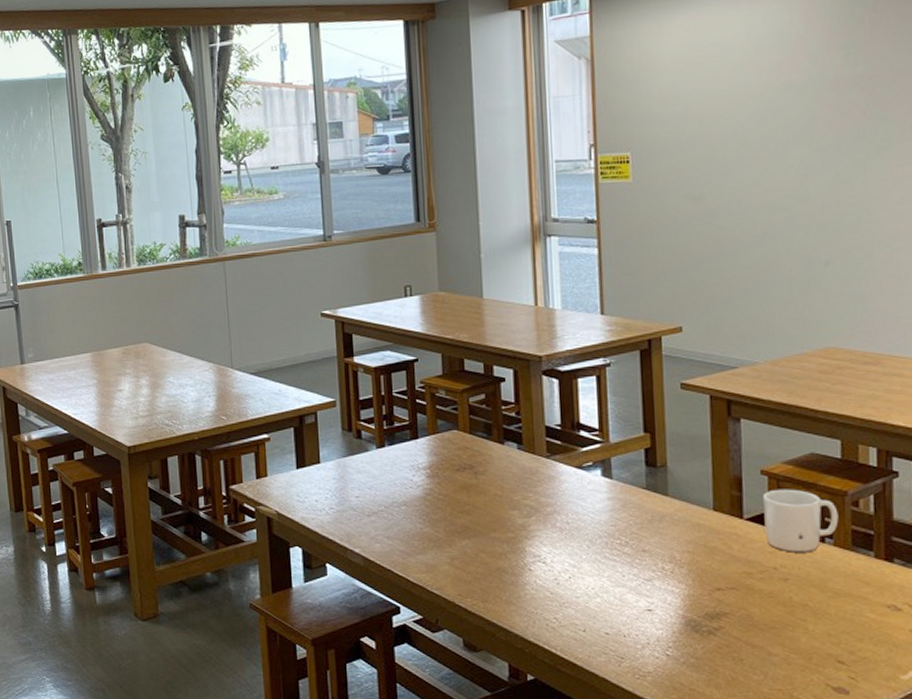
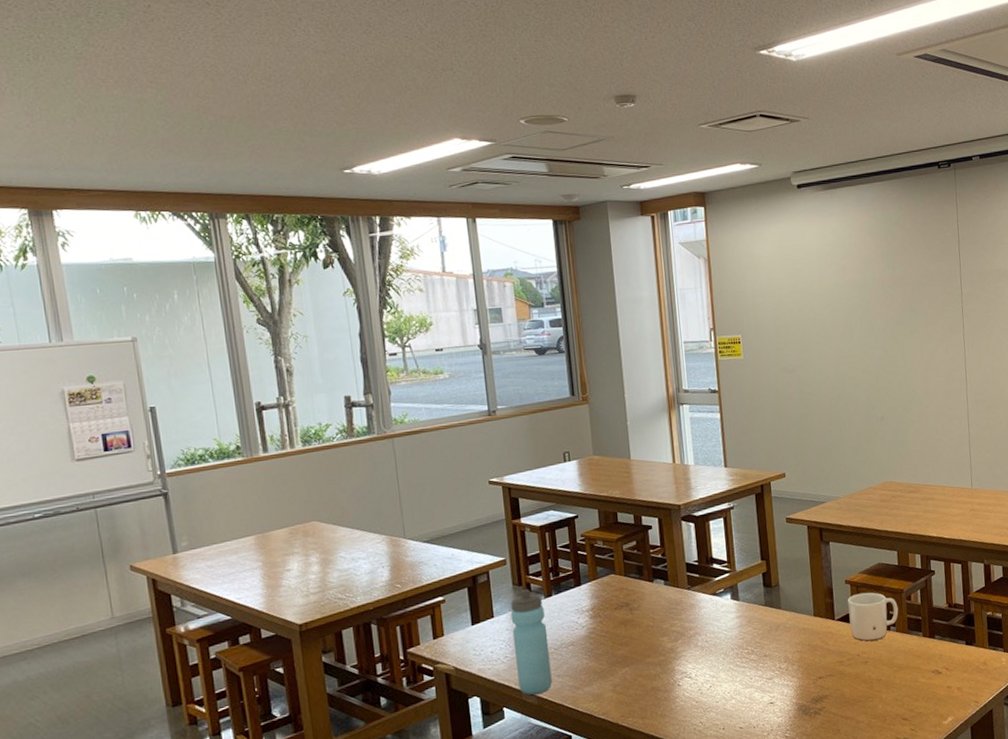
water bottle: none [338,436,381,555] -> present [510,589,552,696]

